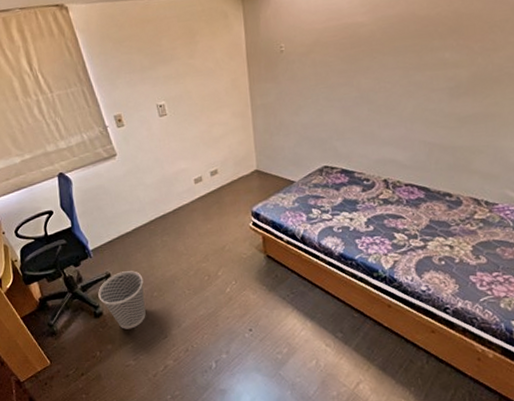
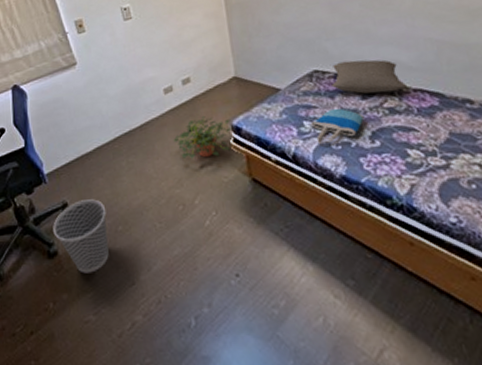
potted plant: none [201,203,252,239] -> present [173,116,232,159]
tote bag: none [318,198,363,228] -> present [310,108,365,144]
pillow: none [338,158,400,187] -> present [331,59,407,94]

